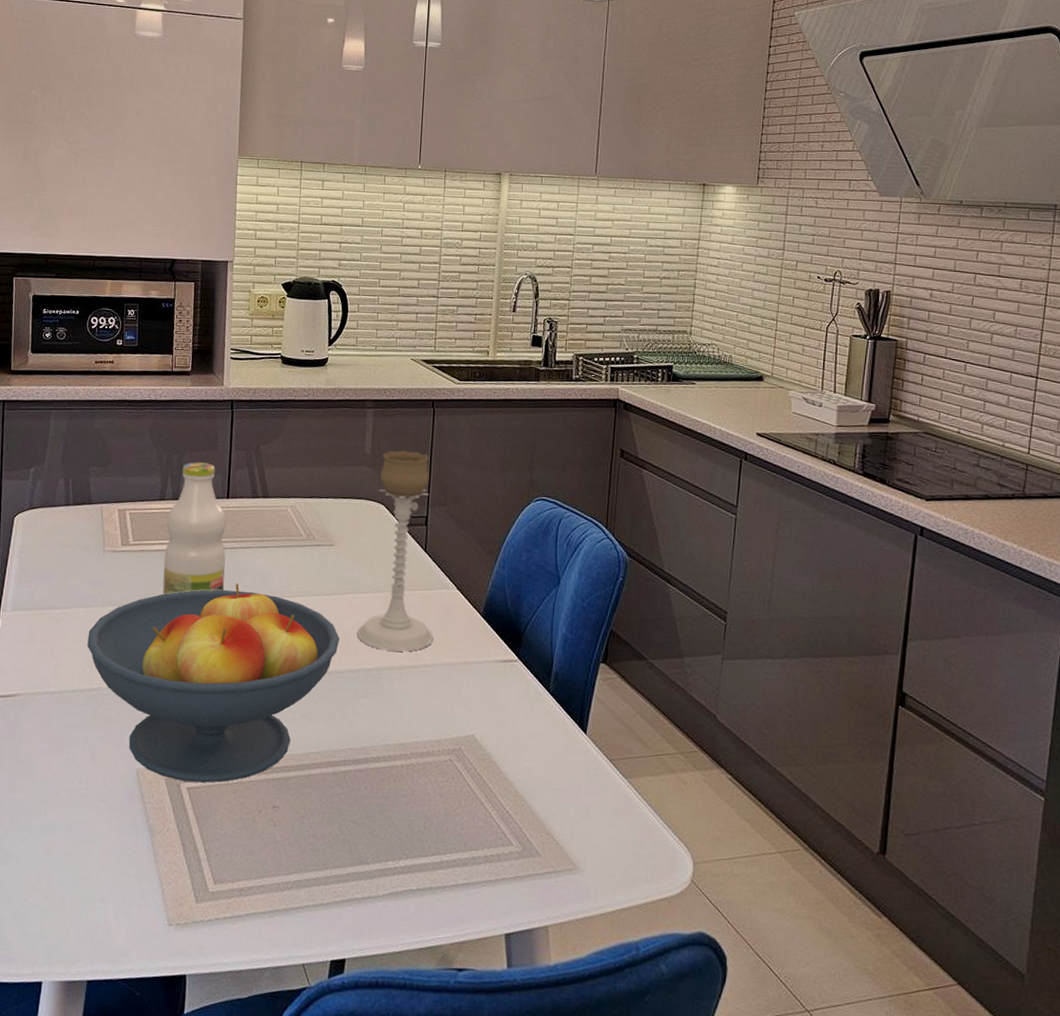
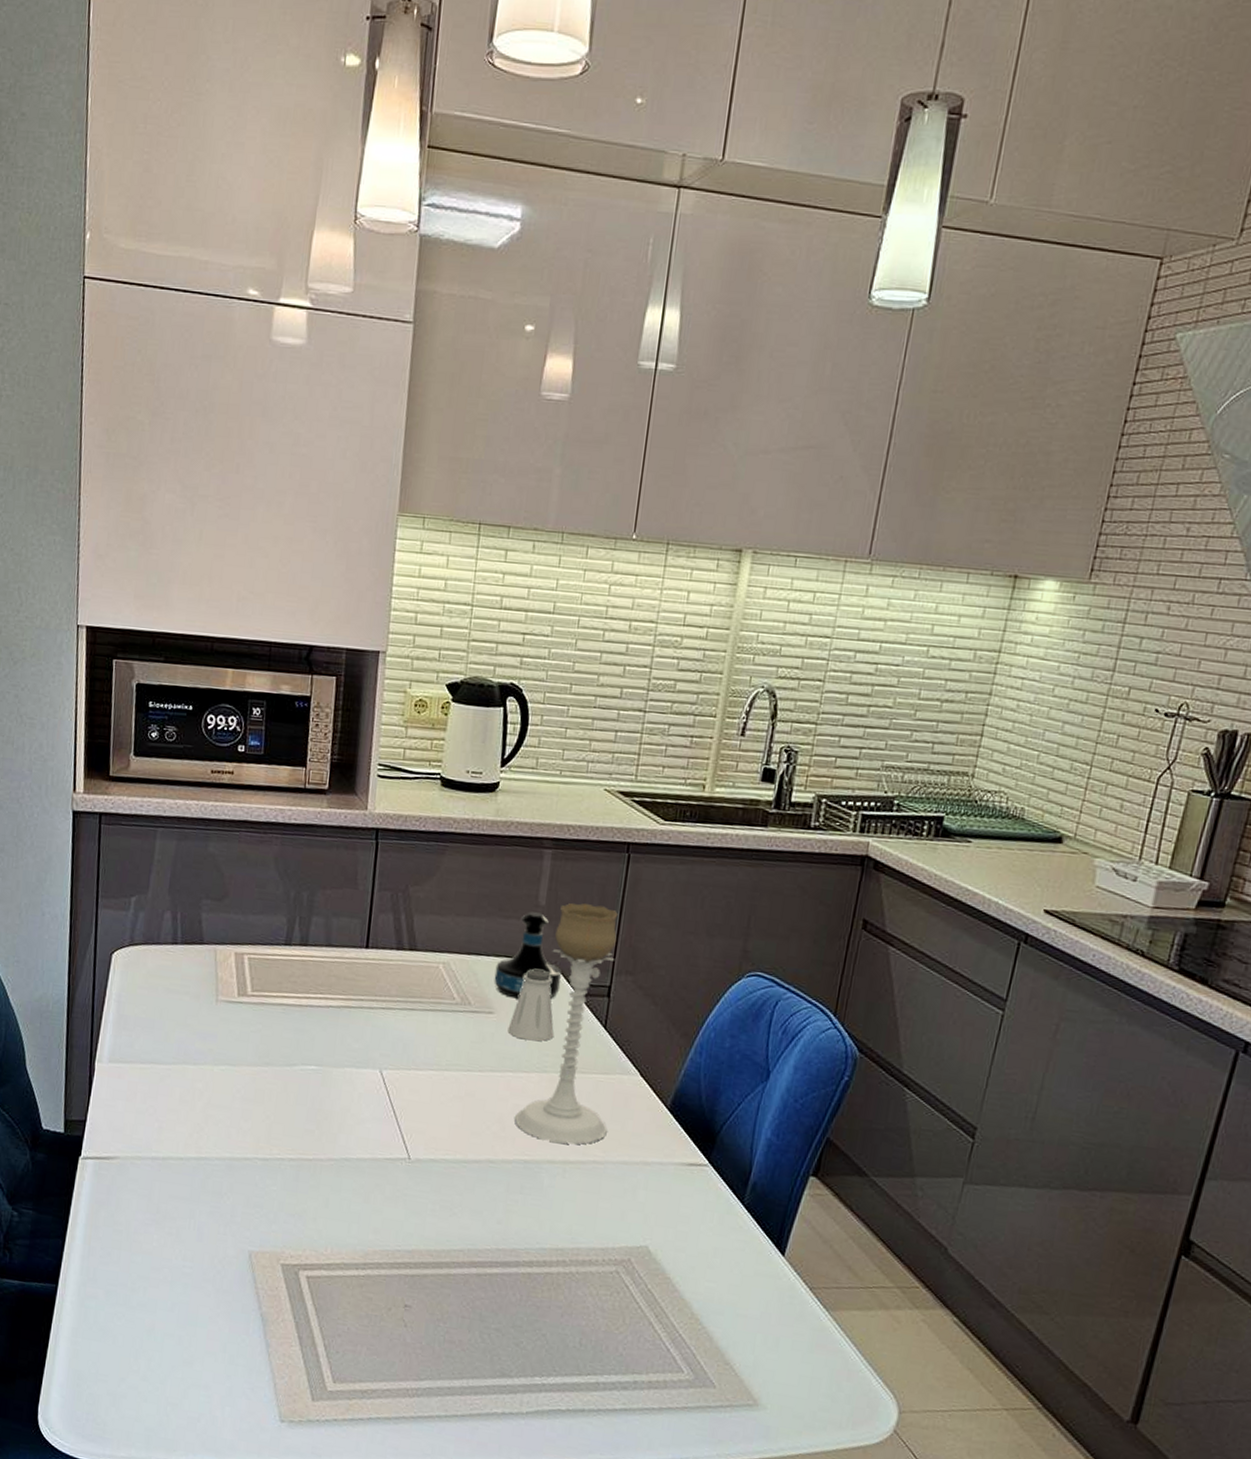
fruit bowl: present [87,583,339,783] -> none [195,1049,494,1274]
bottle: present [162,462,226,595] -> none [284,901,364,1058]
tequila bottle: none [333,460,388,532] -> present [494,911,562,999]
saltshaker: none [346,507,385,567] -> present [507,969,554,1042]

